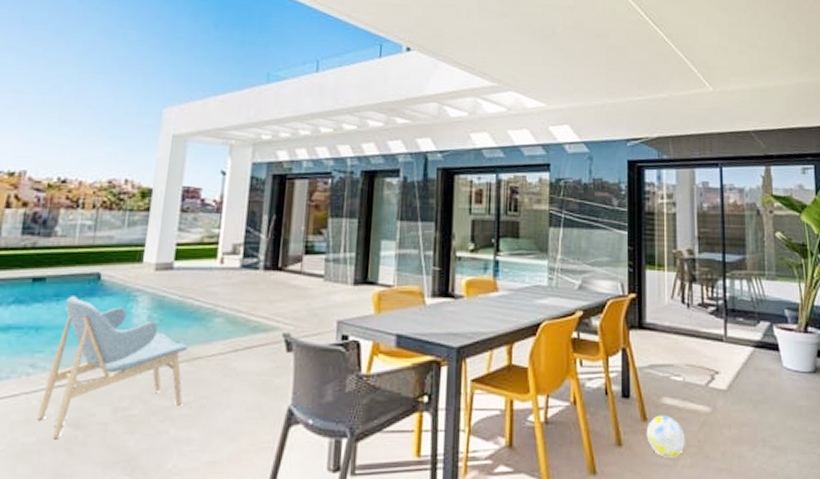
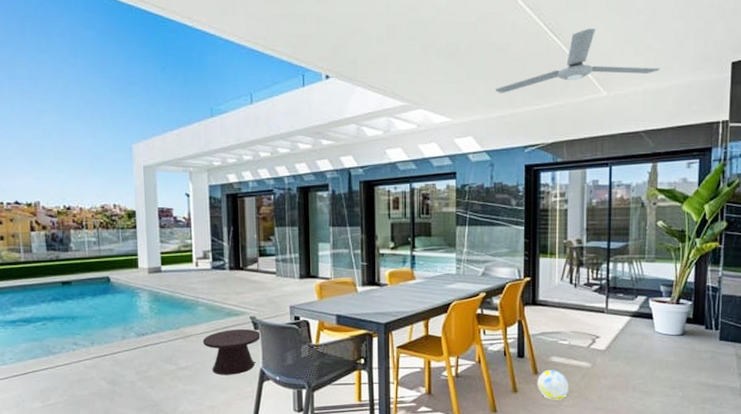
lounge chair: present [37,296,189,440] -> none [86,294,183,393]
side table: none [213,349,296,416] -> present [202,328,262,375]
ceiling fan: none [594,22,766,81] -> present [495,28,660,93]

